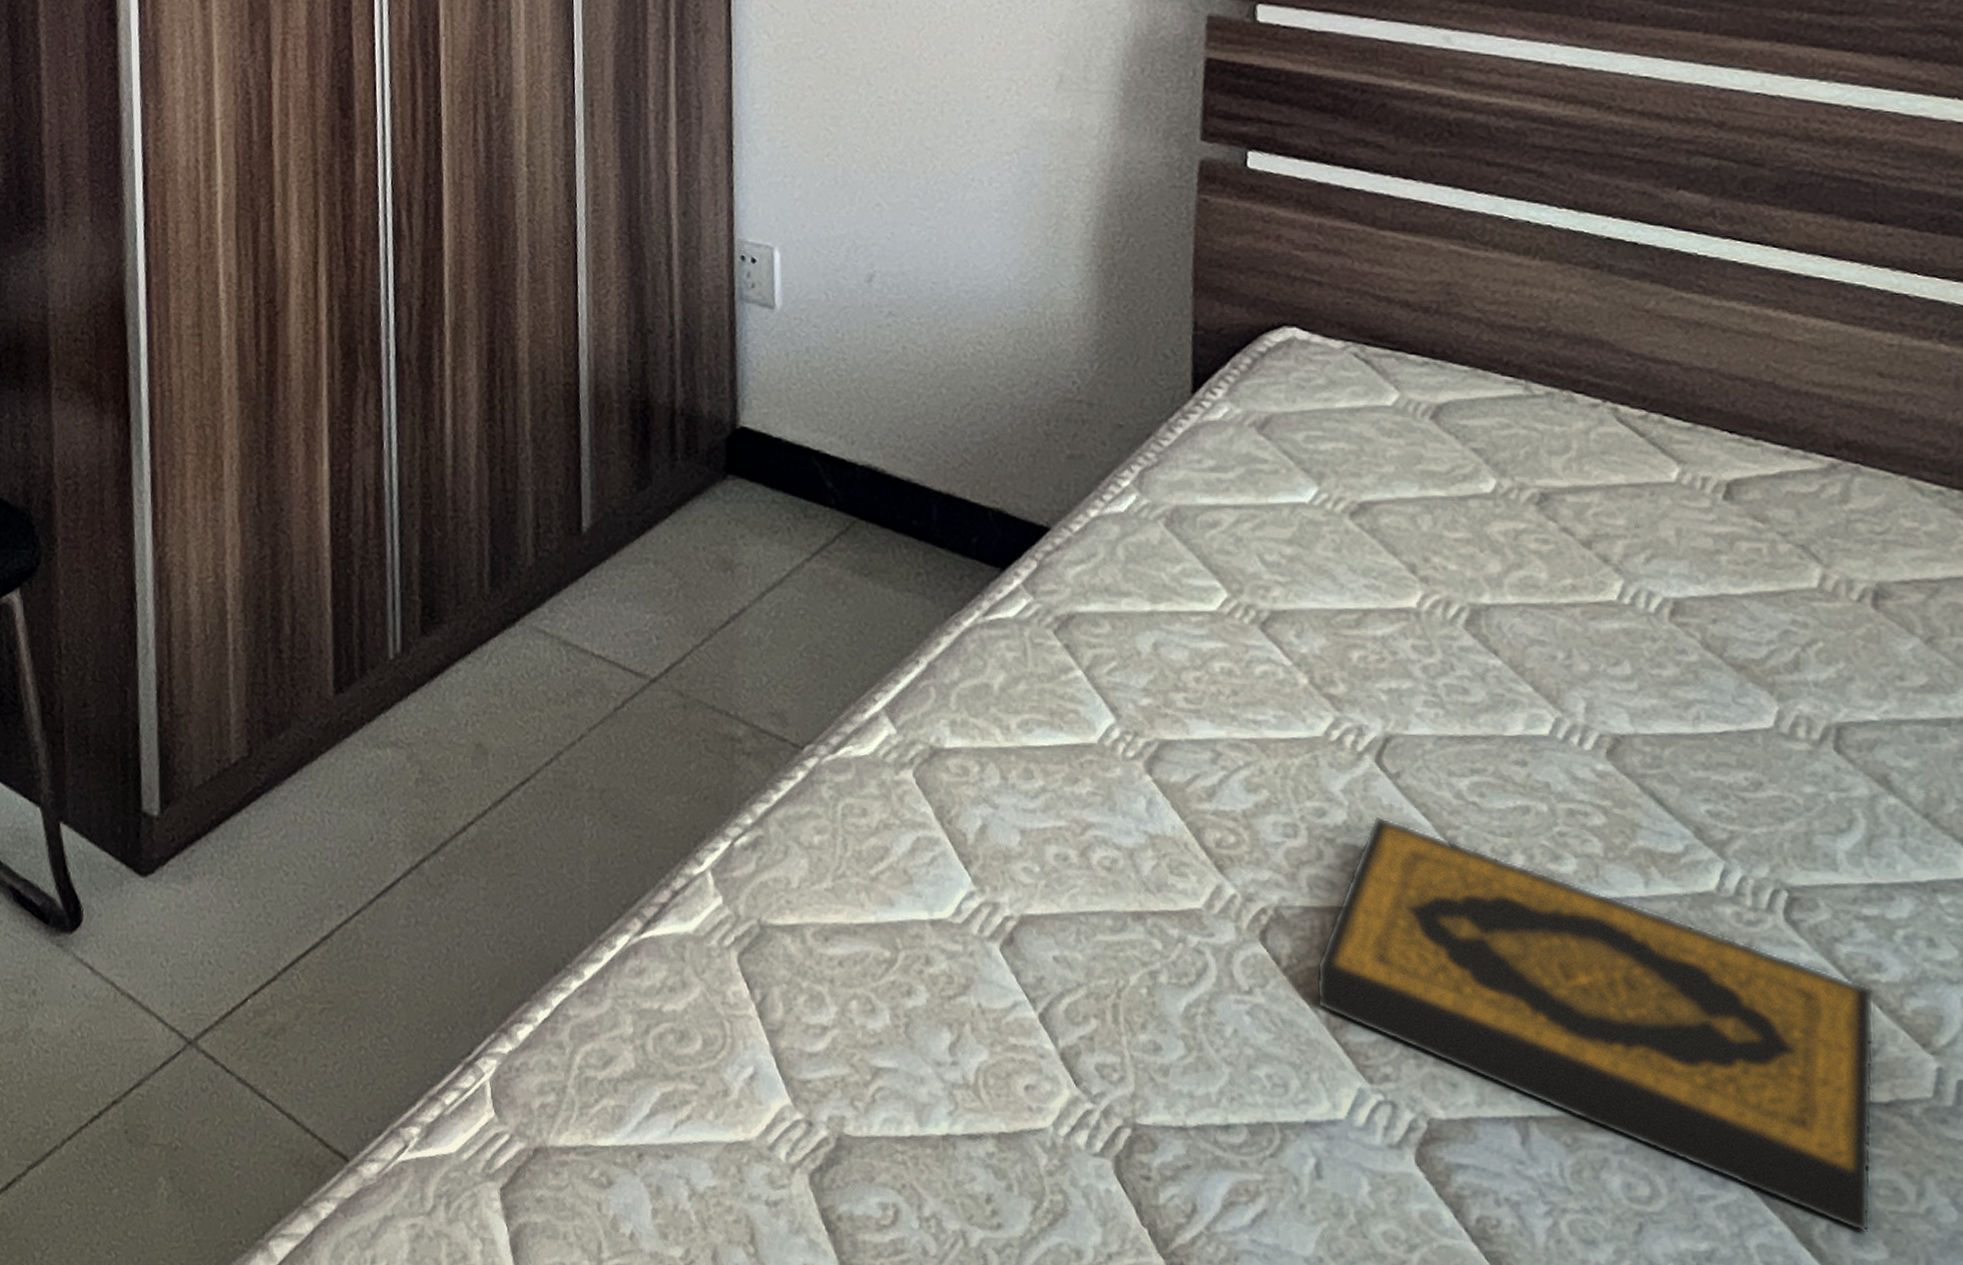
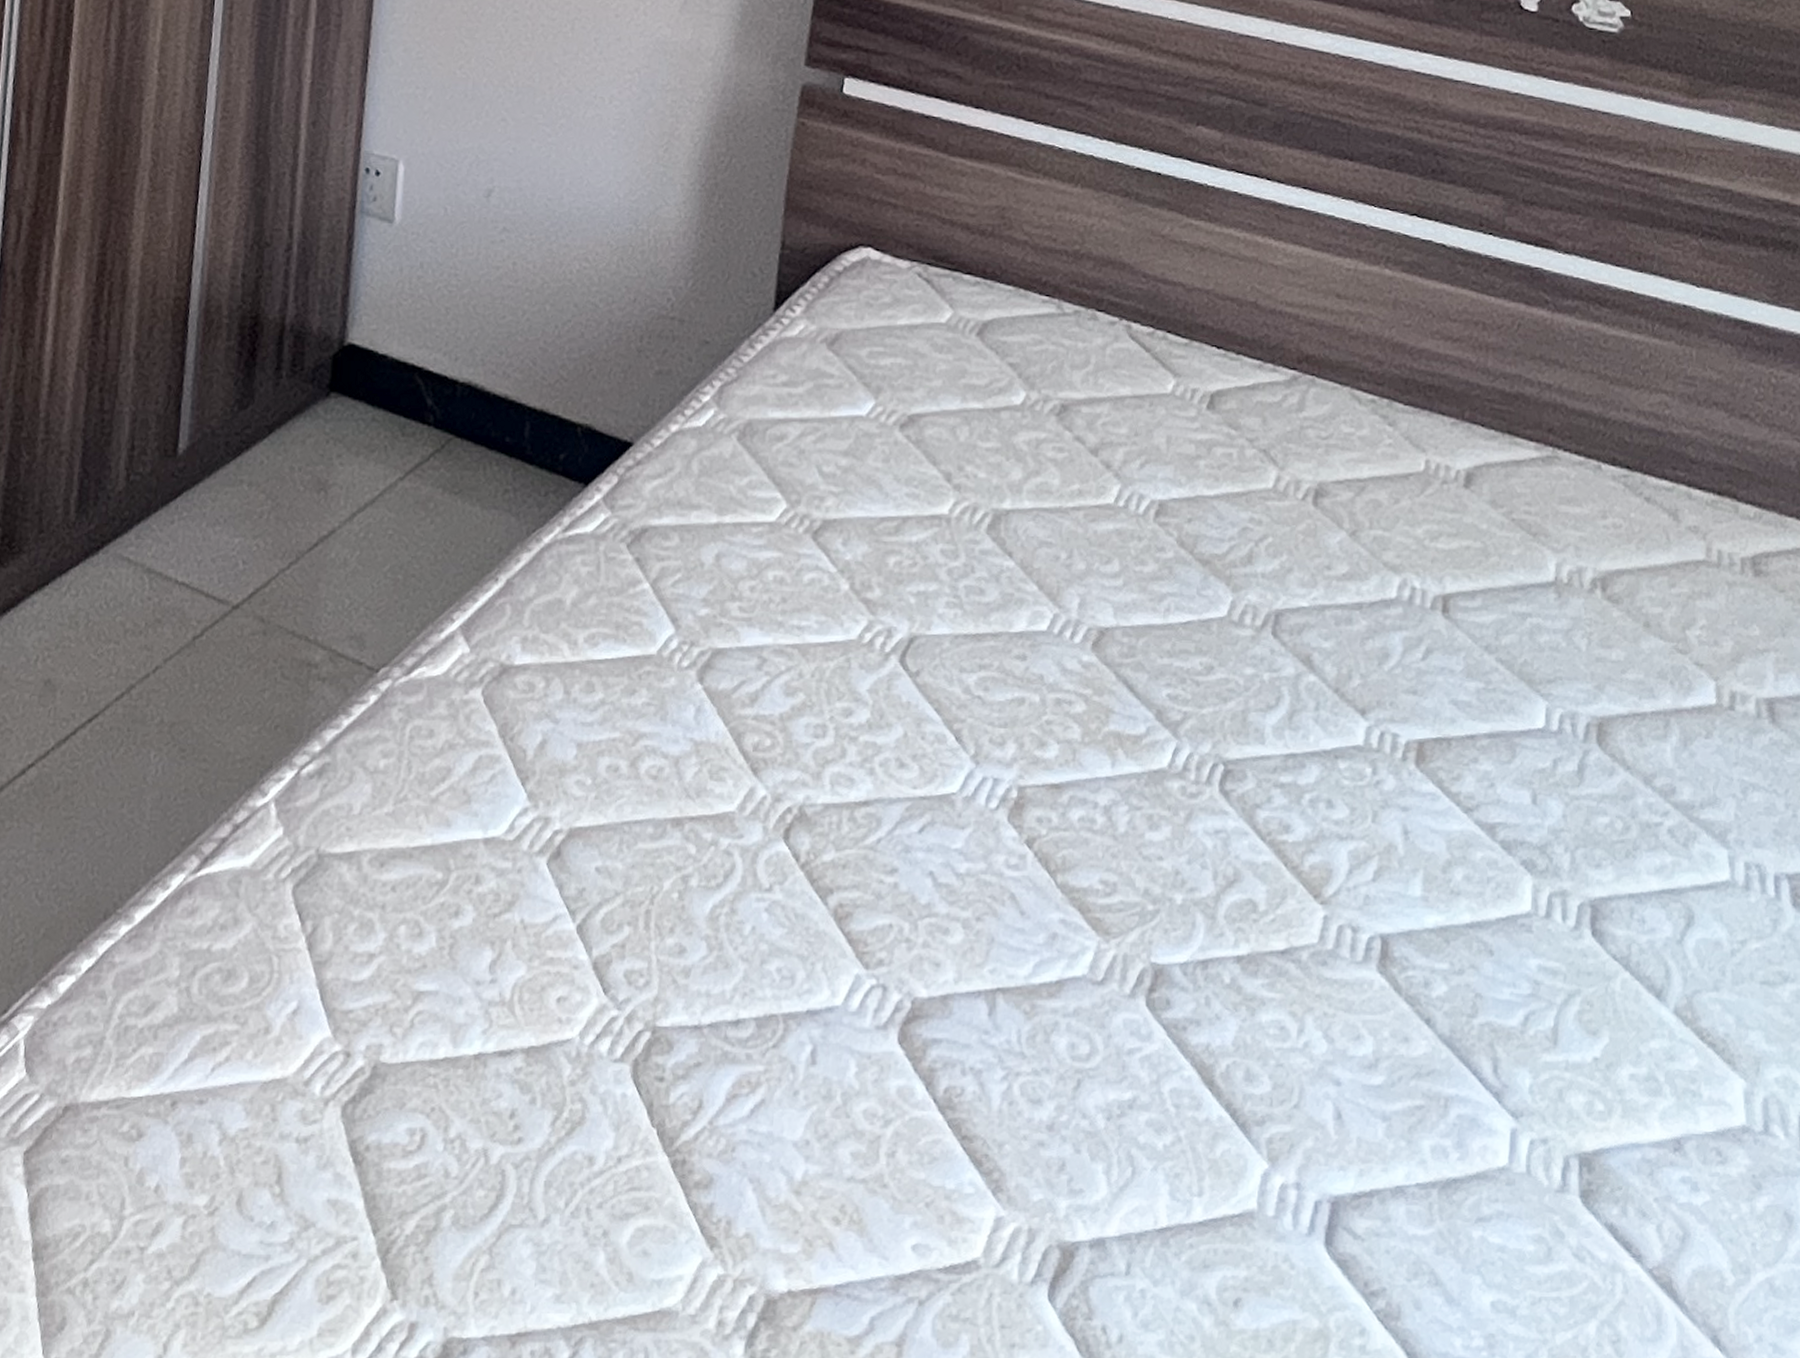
hardback book: present [1315,816,1875,1233] -> none [826,713,1282,1070]

